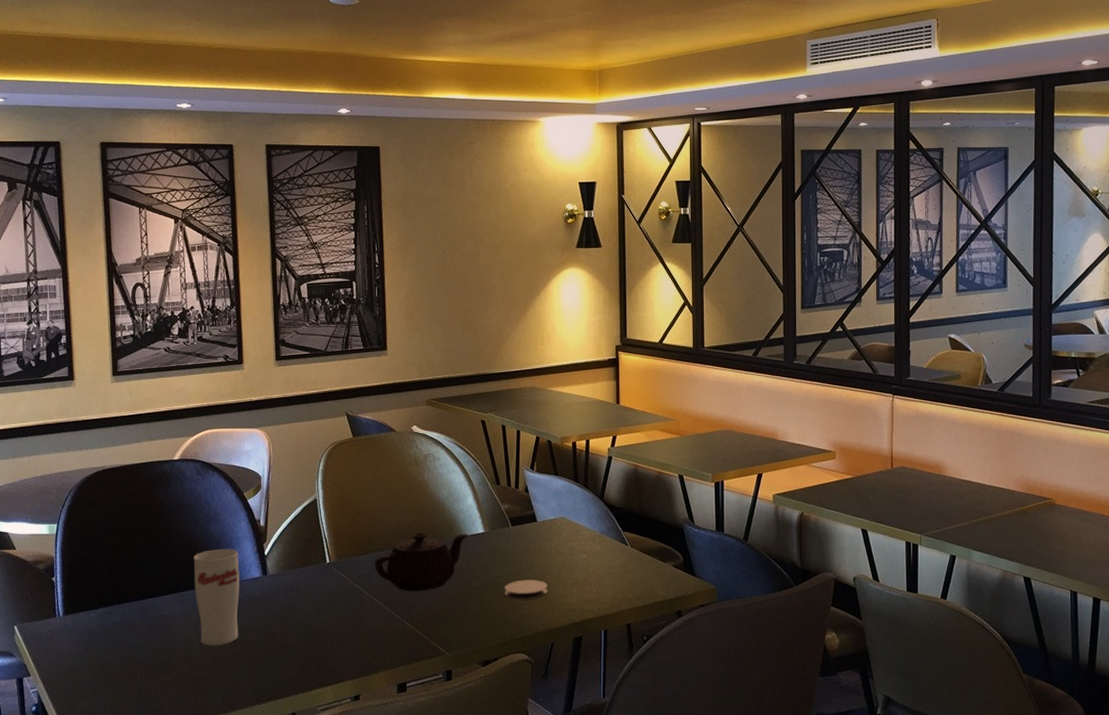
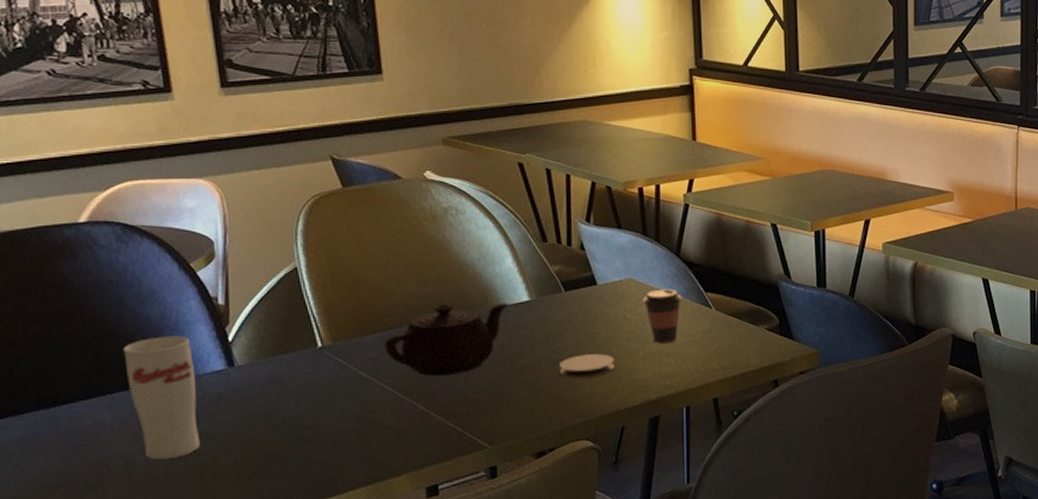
coffee cup: none [572,527,604,574] -> present [643,289,683,344]

